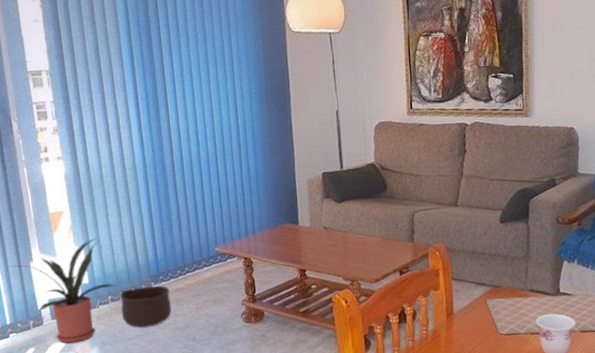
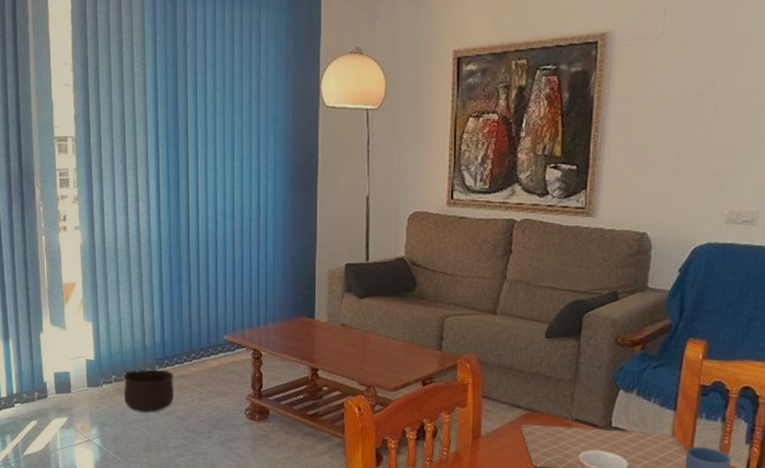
house plant: present [12,238,116,343] -> none [23,314,120,420]

